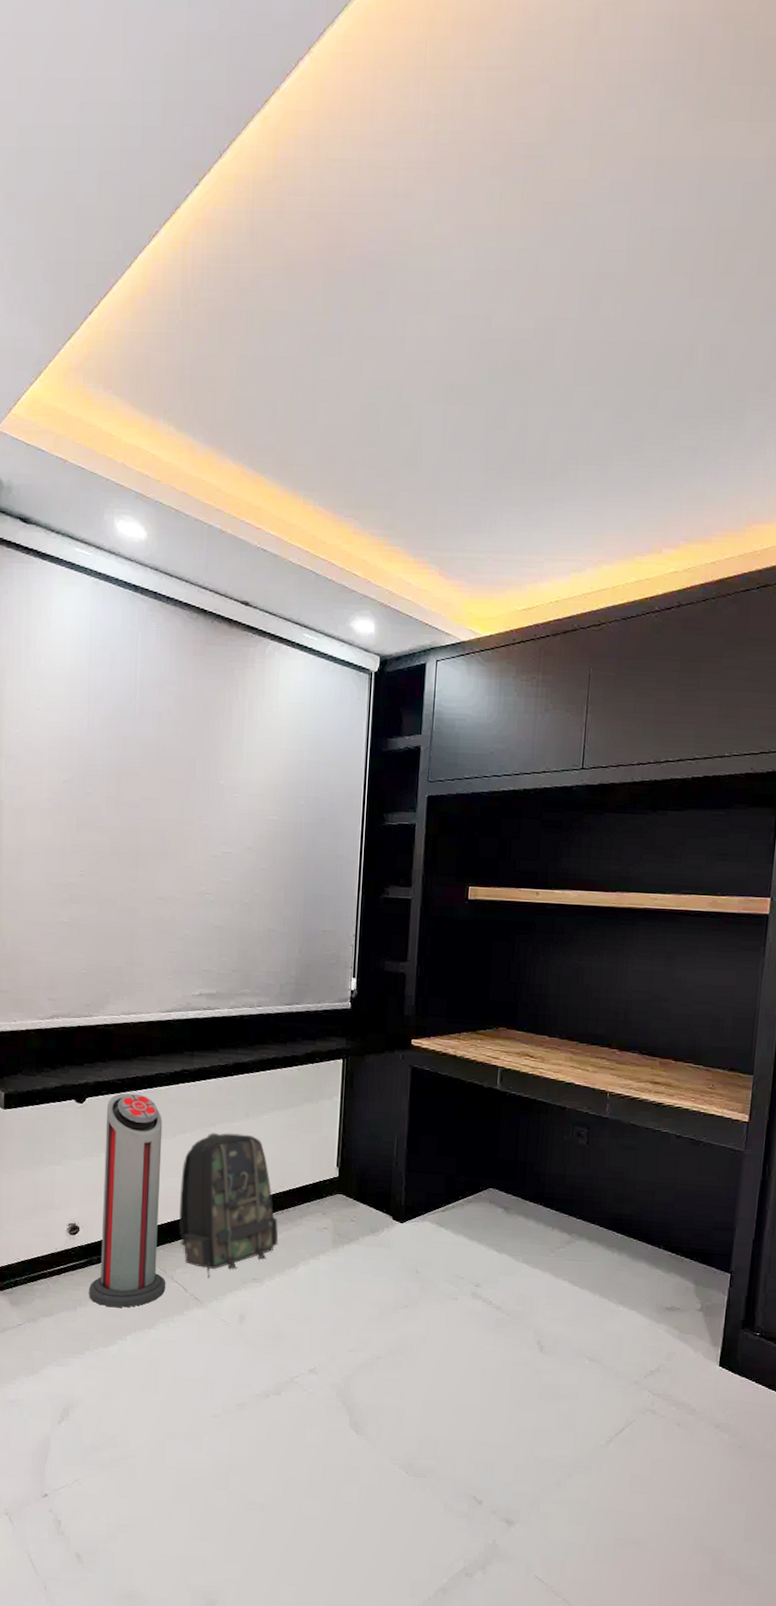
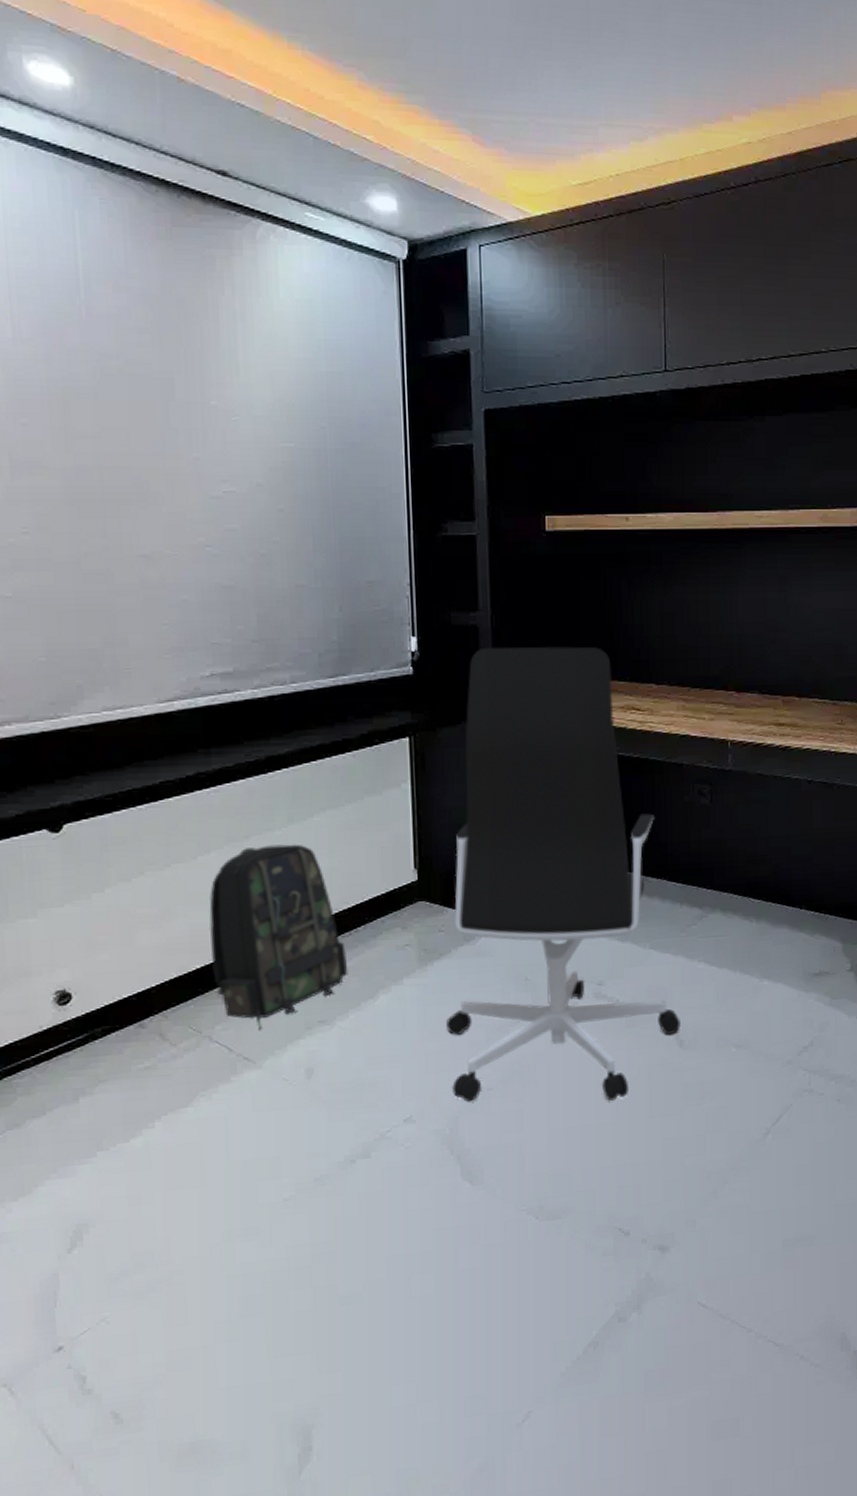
air purifier: present [89,1093,166,1308] -> none [94,810,203,1090]
office chair: none [349,992,543,1387] -> present [447,645,681,1103]

